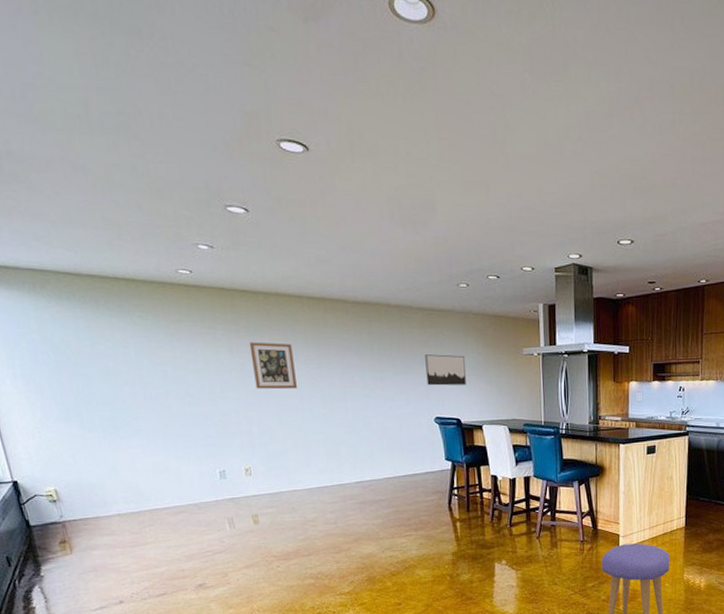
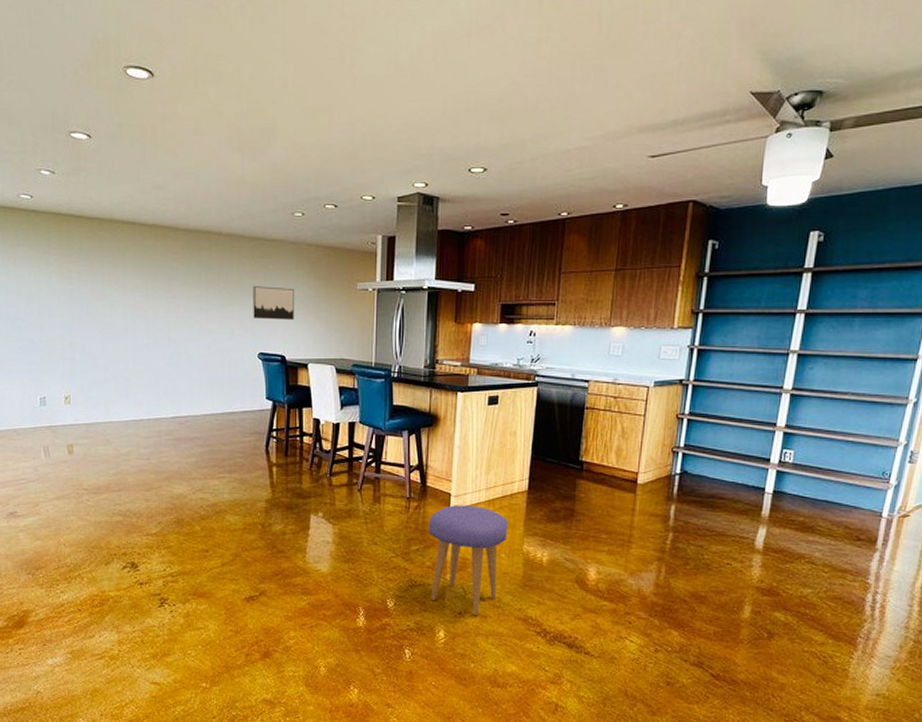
wall art: present [249,342,297,390] -> none [80,268,122,317]

